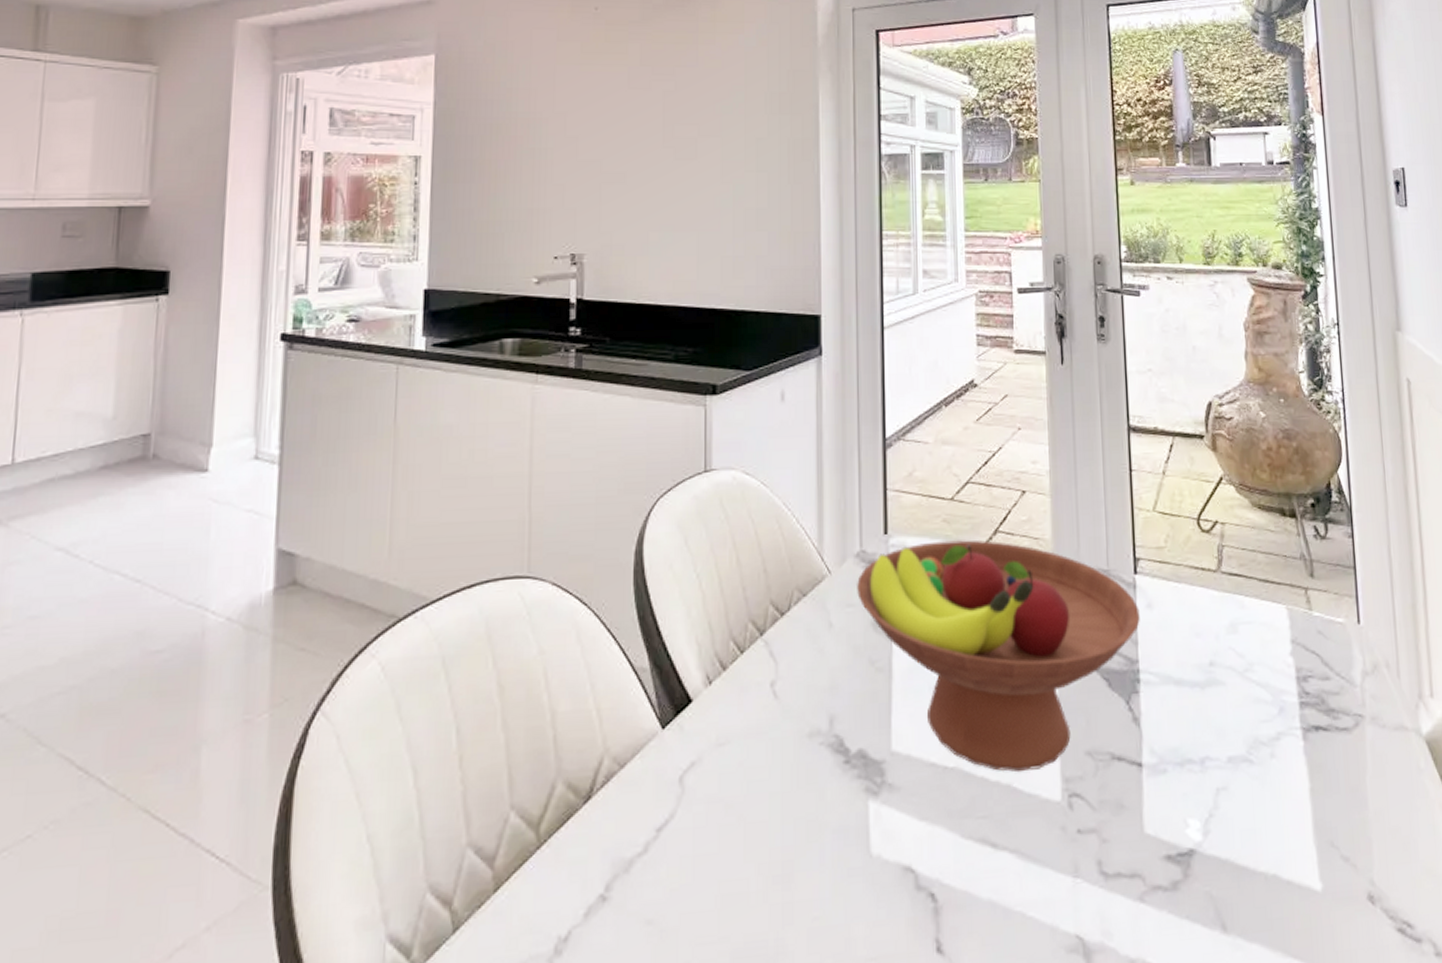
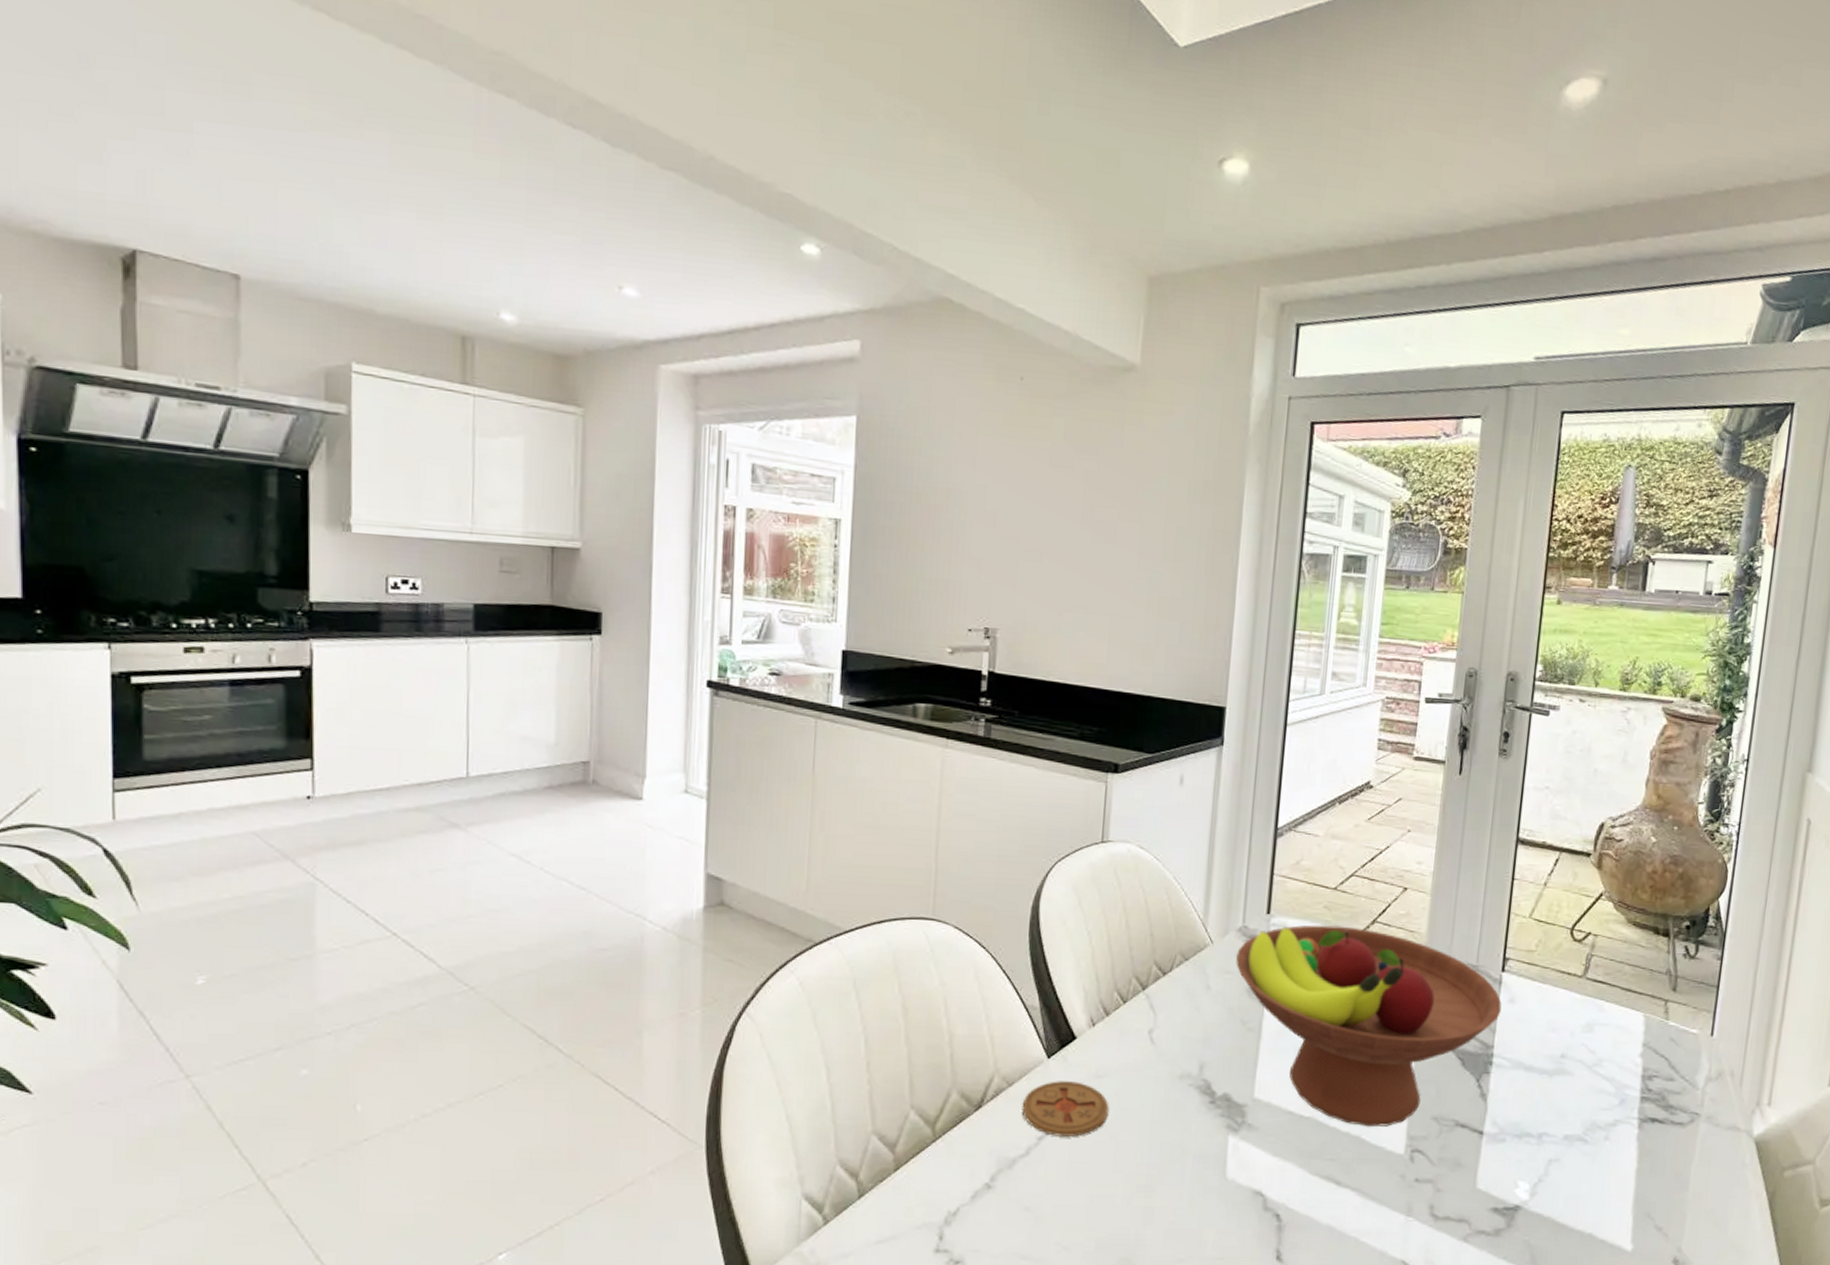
coaster: none [636,754,734,825] -> present [1021,1081,1109,1137]

